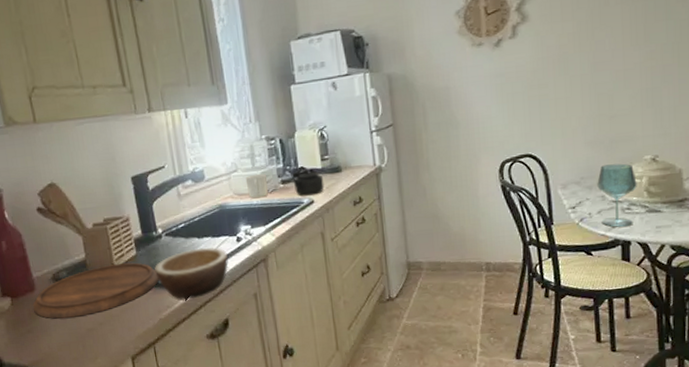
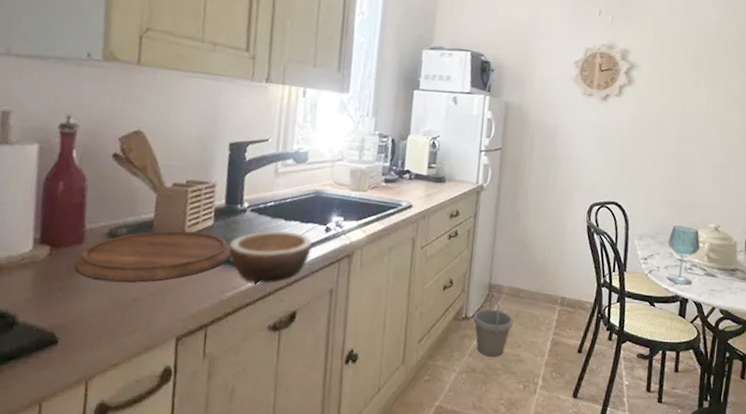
kettle: present [291,168,325,196] -> none [395,172,427,200]
bucket: none [397,268,440,332] -> present [473,291,514,357]

